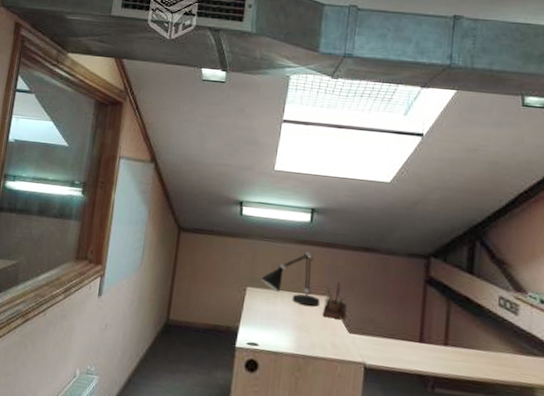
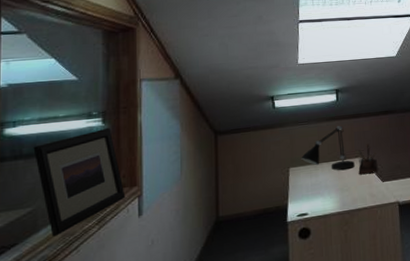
picture frame: none [24,199,91,295] -> present [33,127,126,237]

